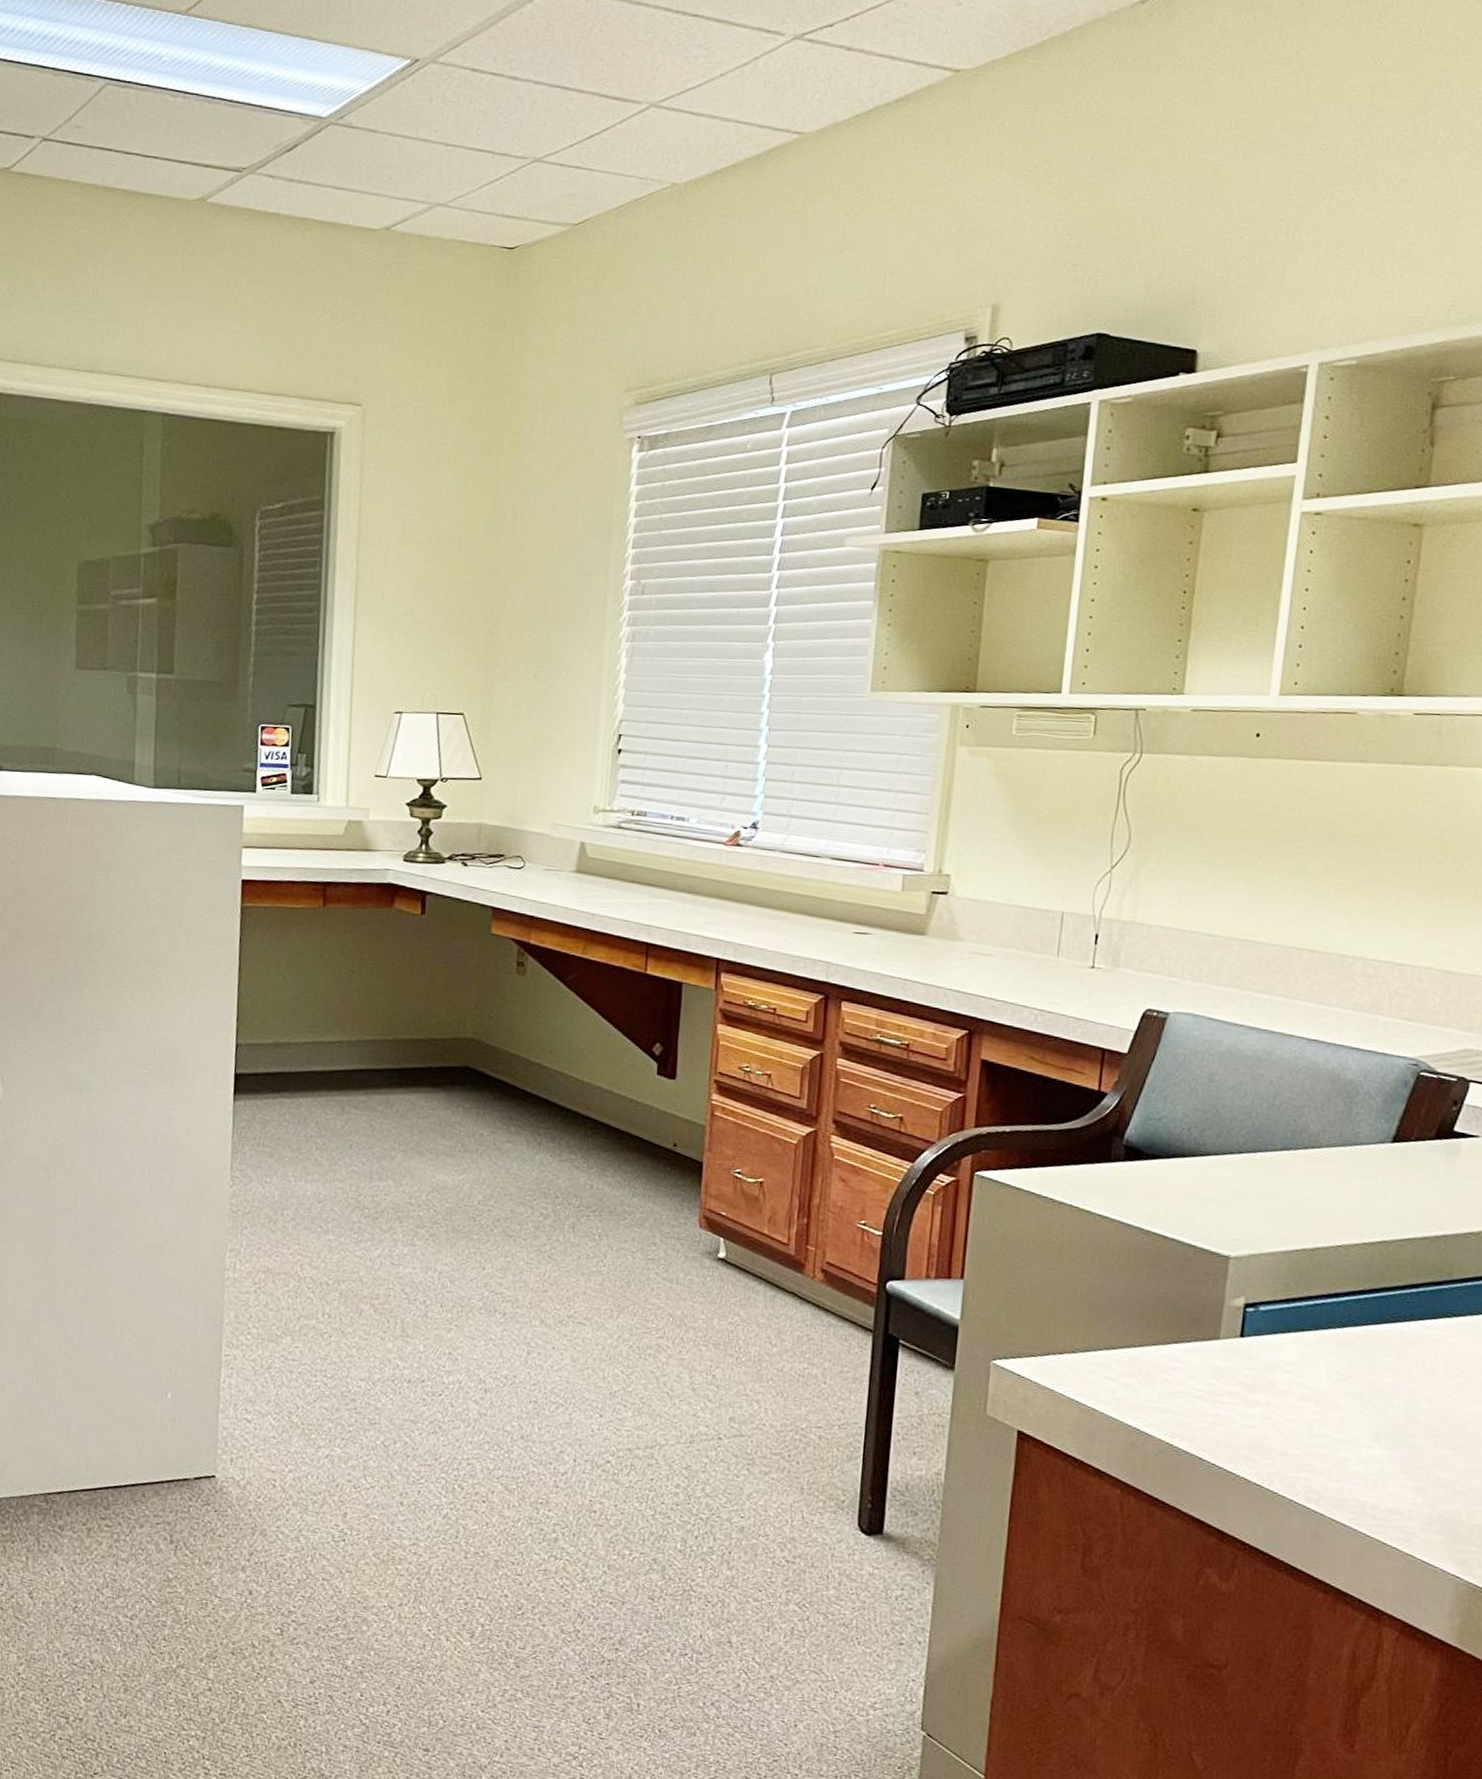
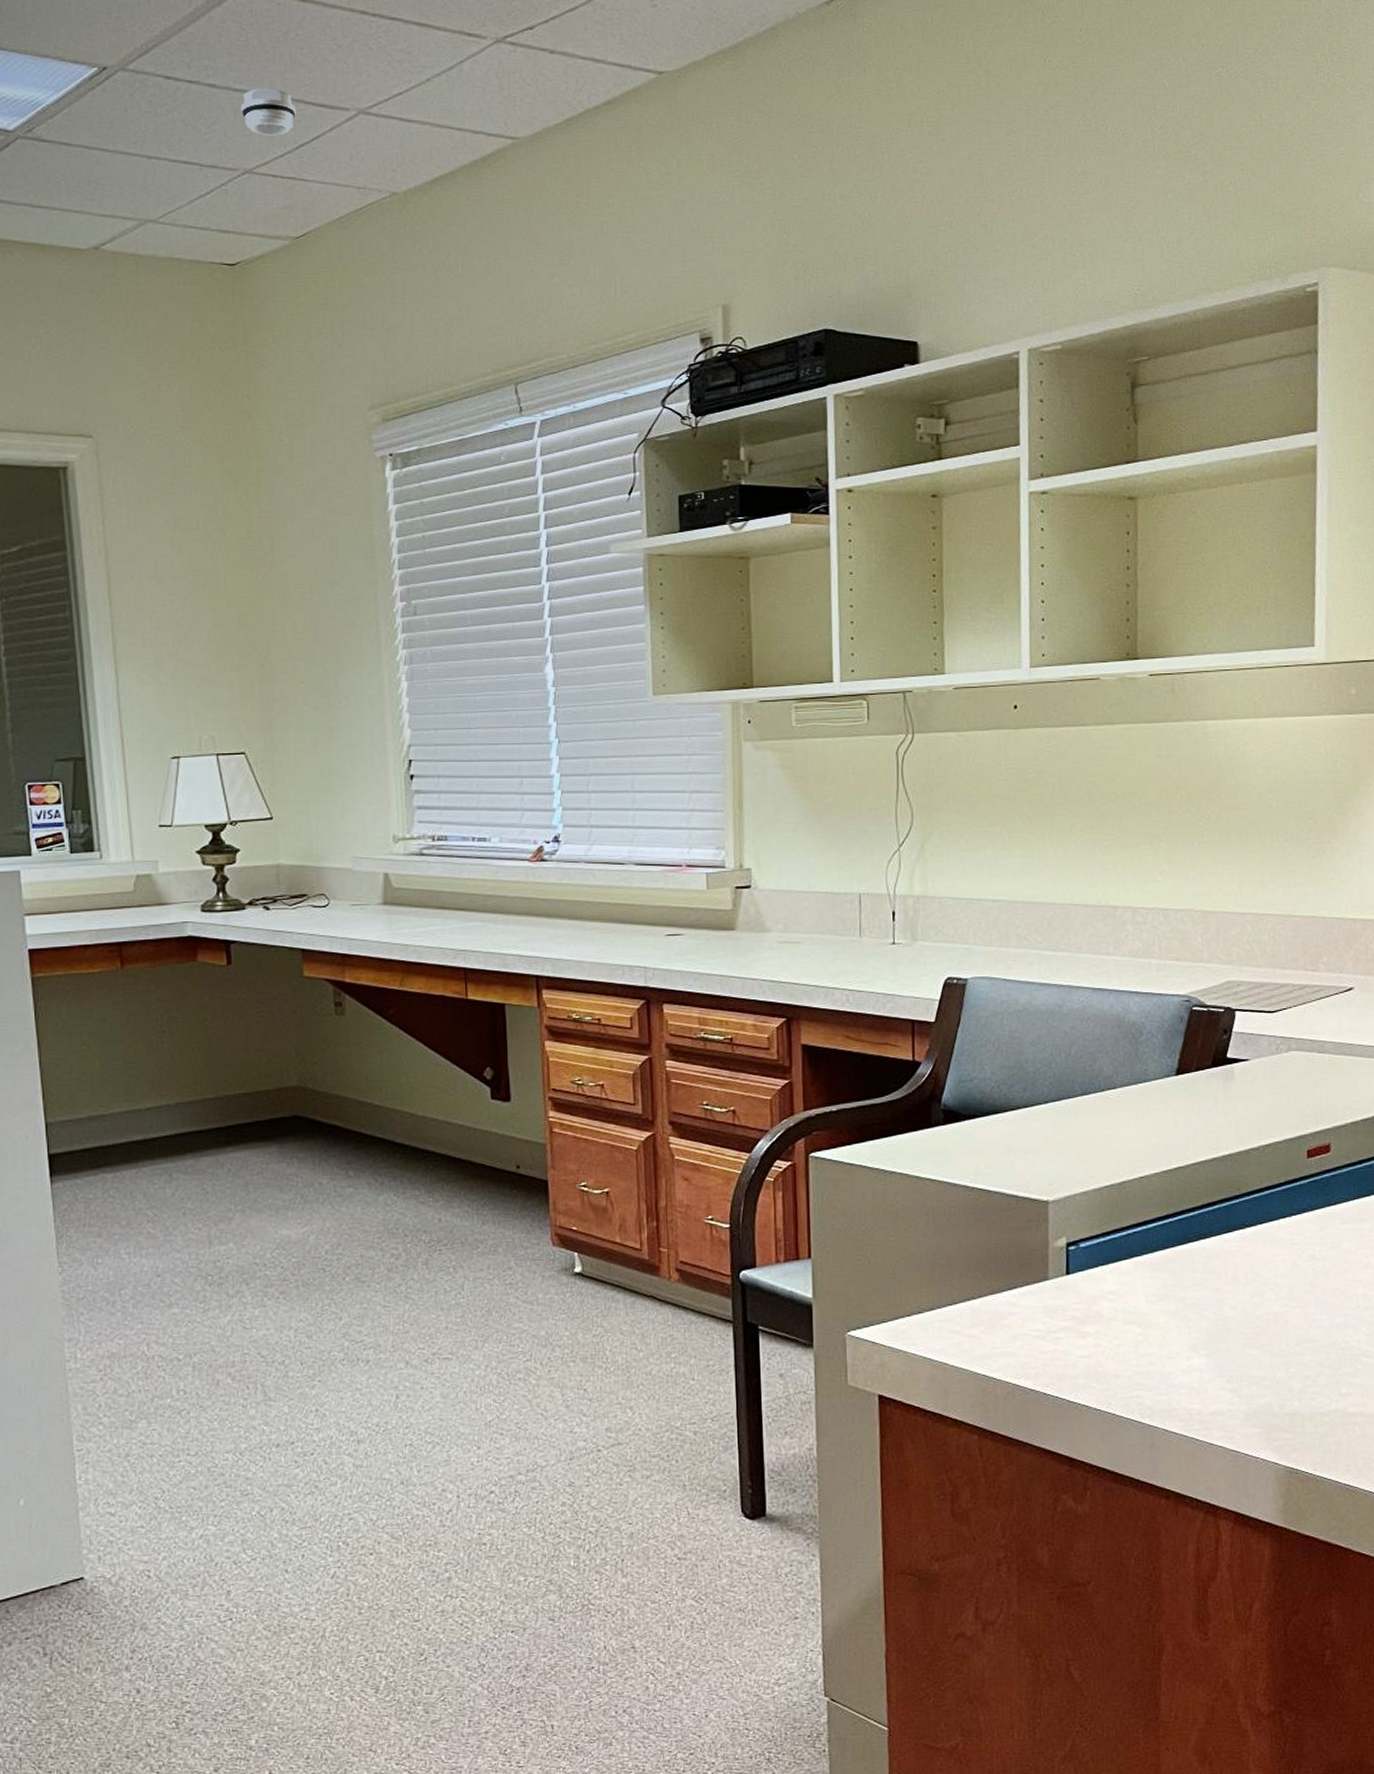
smoke detector: none [538,81,591,127] -> present [241,88,296,136]

